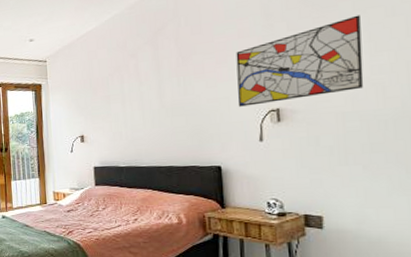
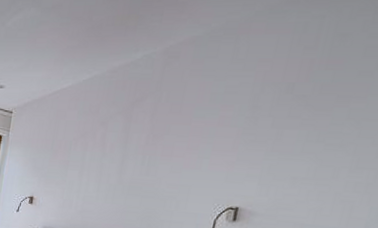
wall art: present [236,15,364,107] -> none [197,125,354,204]

